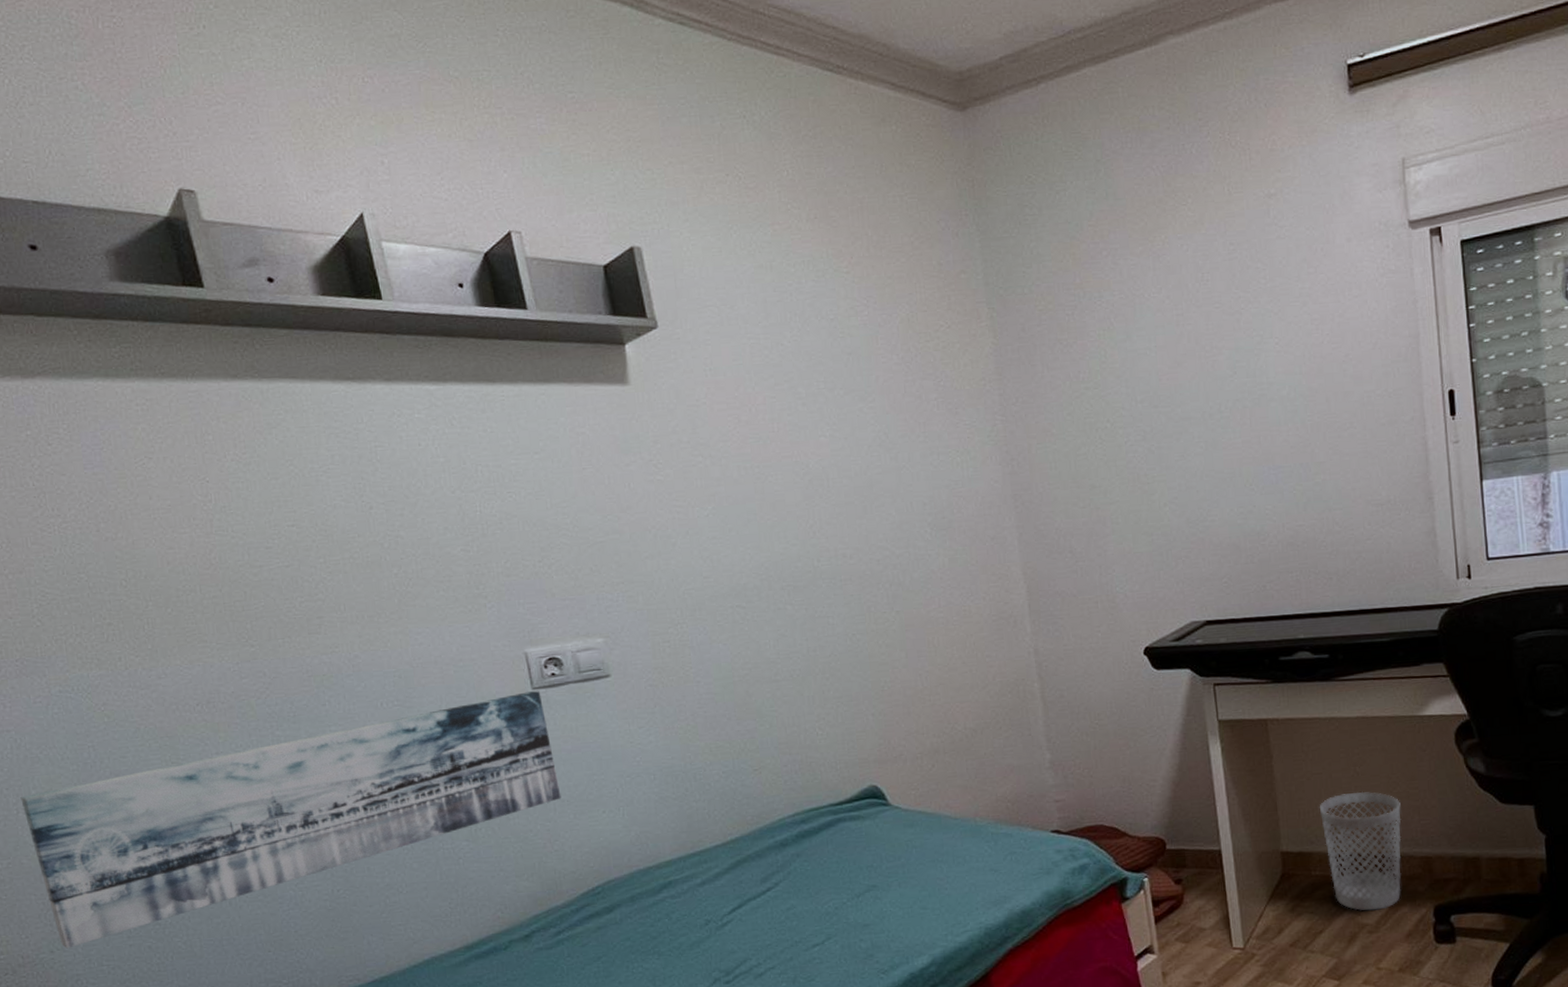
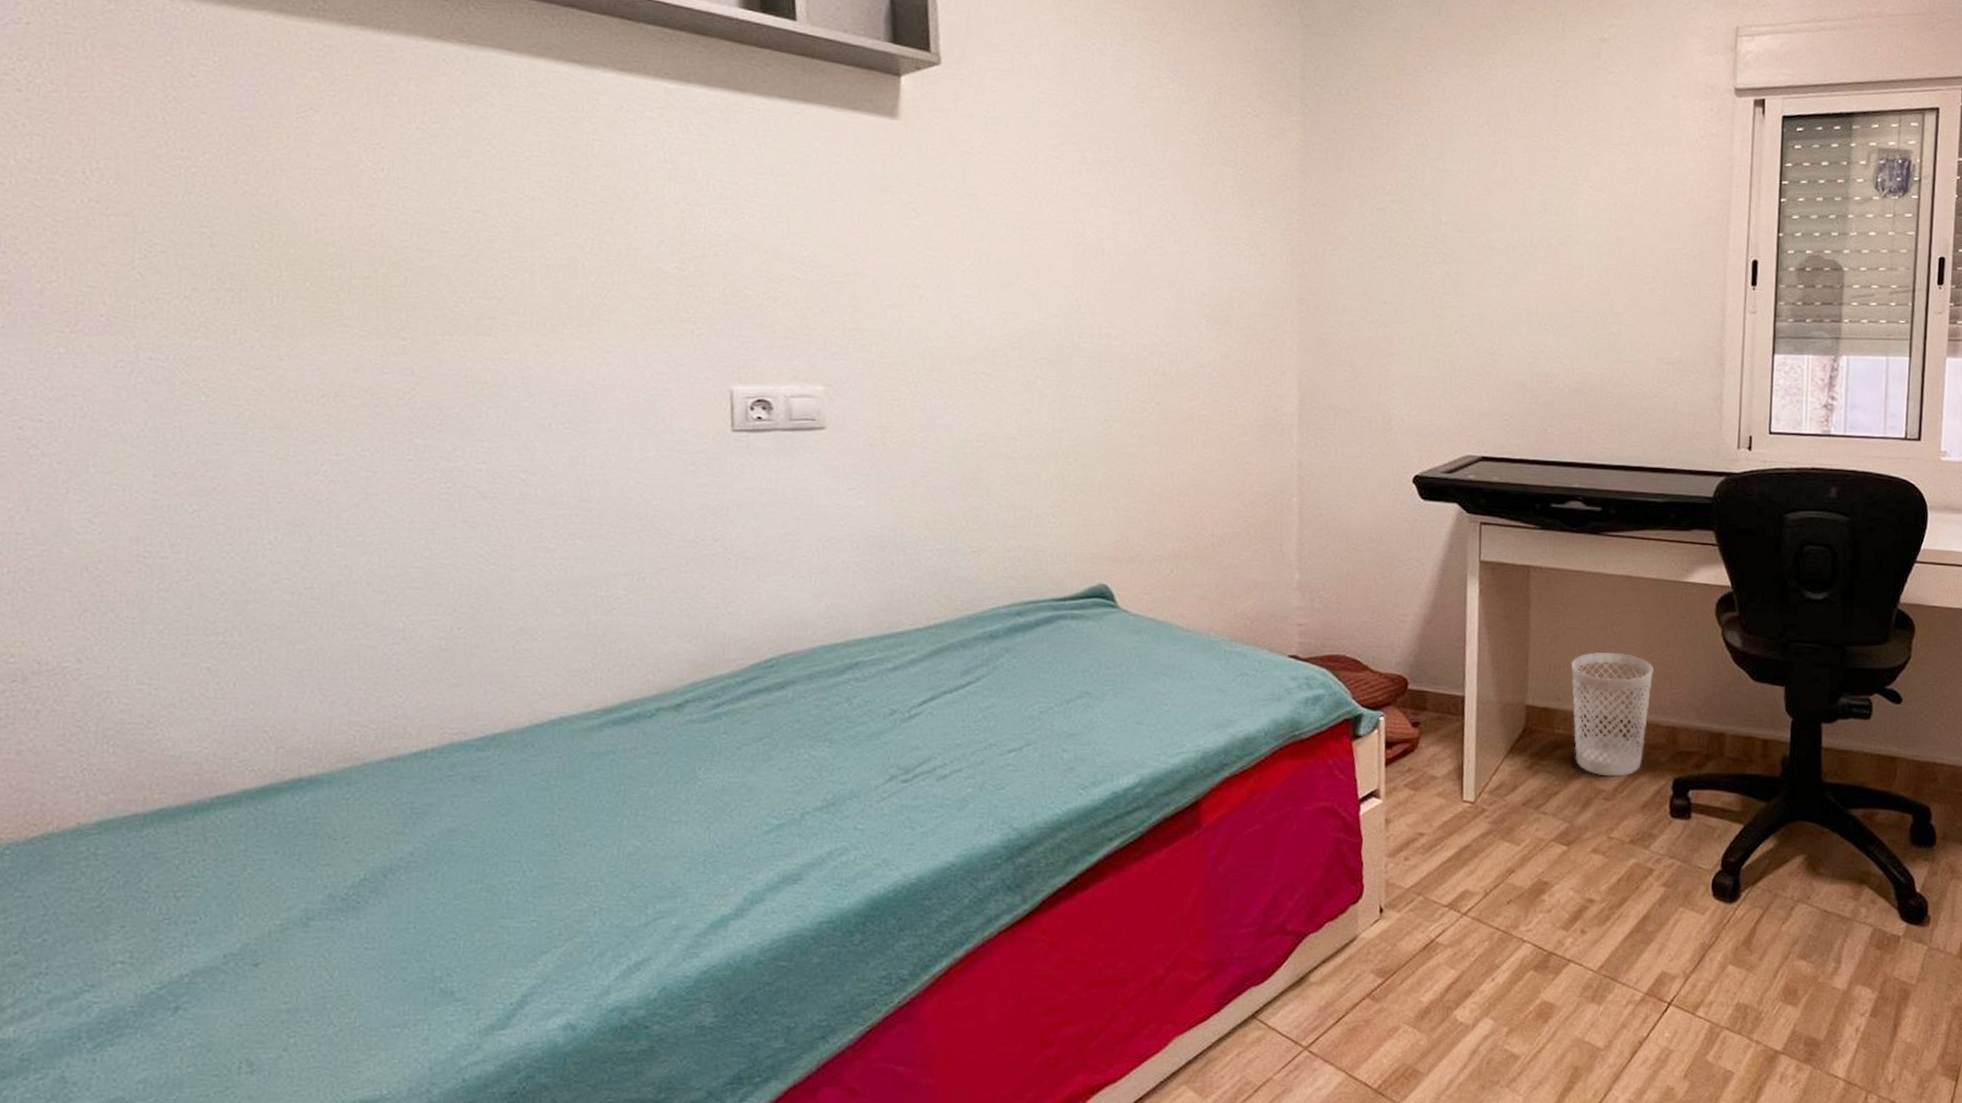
wall art: present [20,691,562,949] -> none [74,433,746,660]

